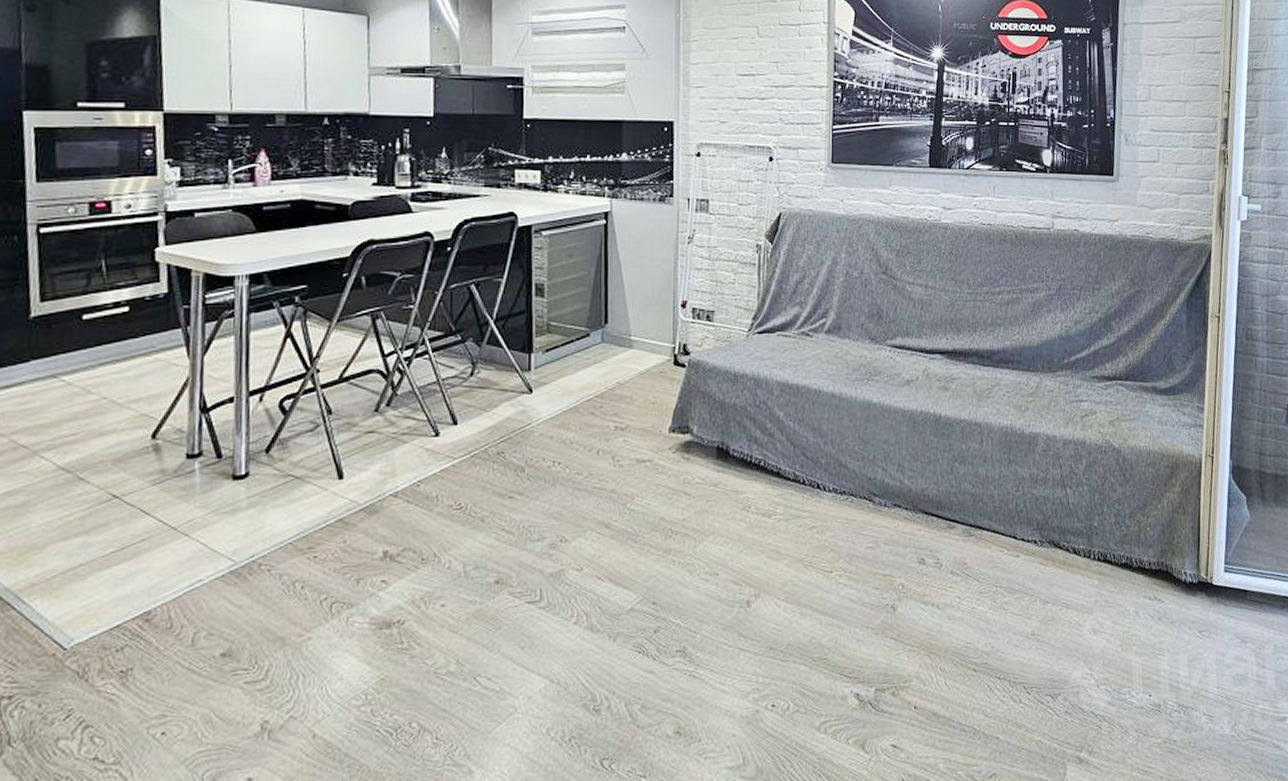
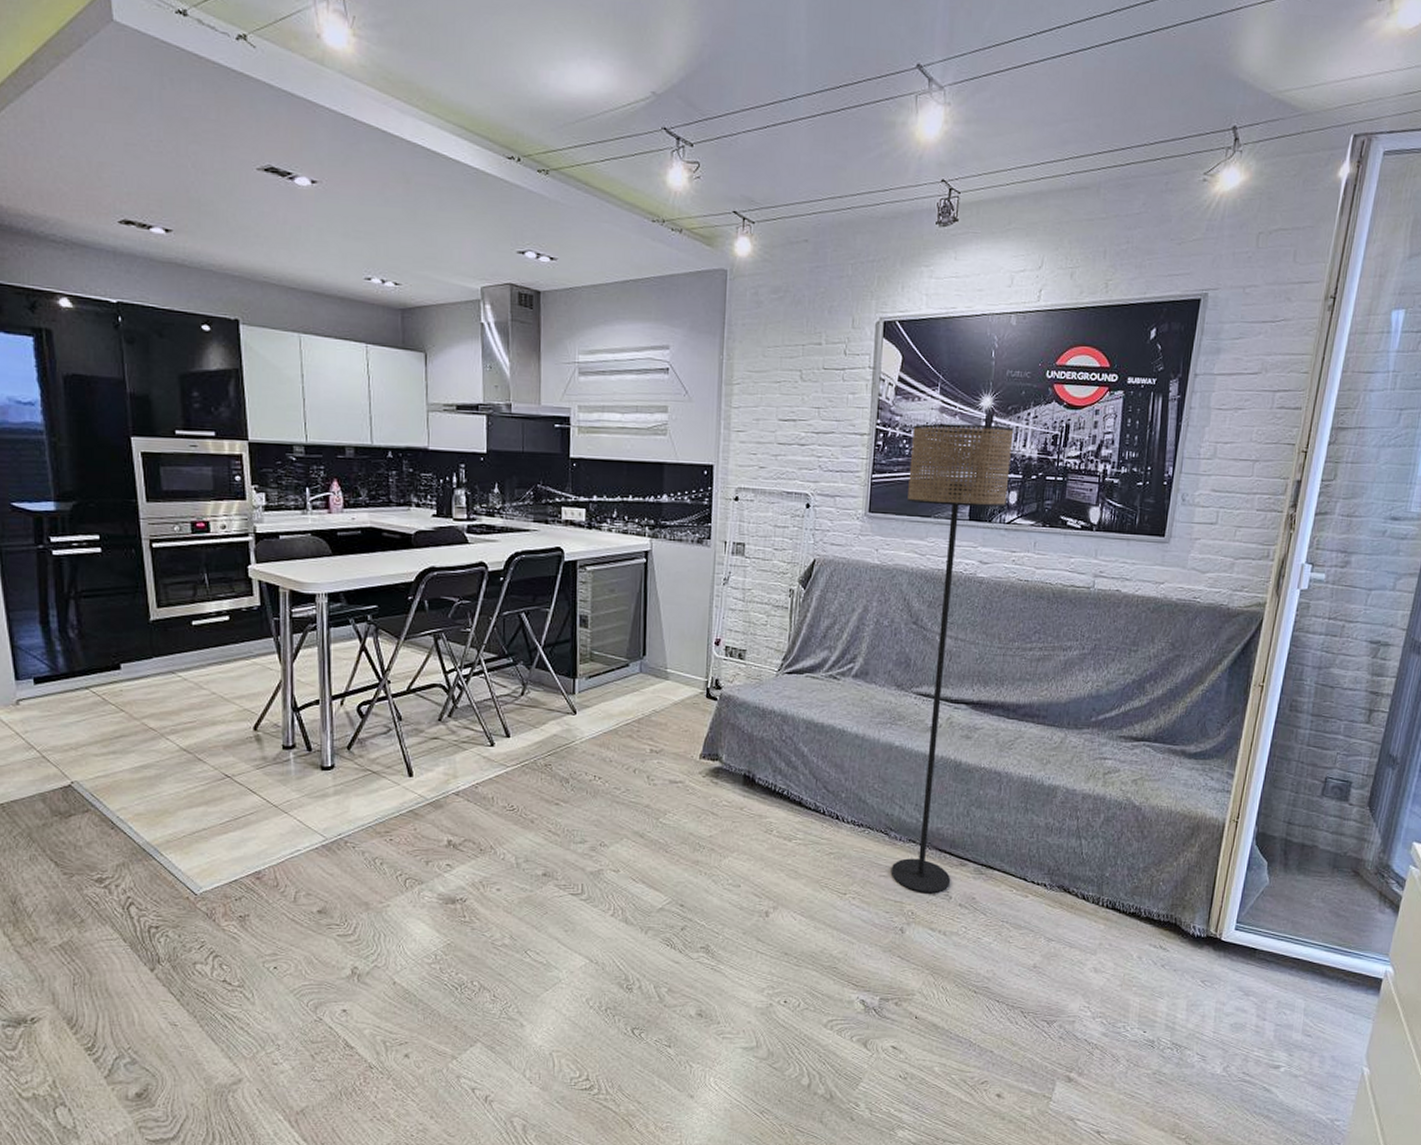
floor lamp: none [869,74,965,563] -> present [890,423,1014,894]

